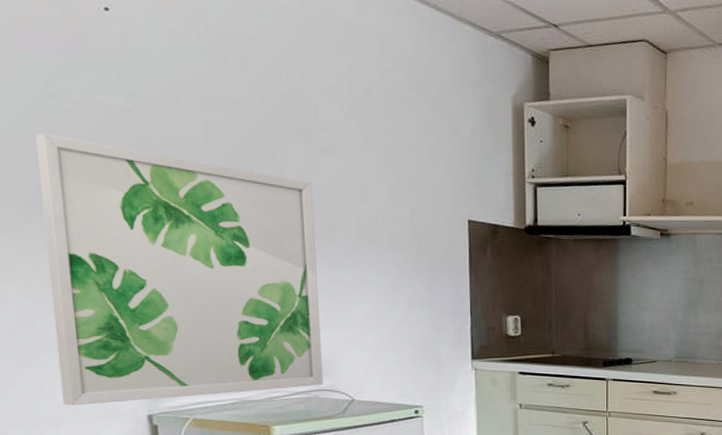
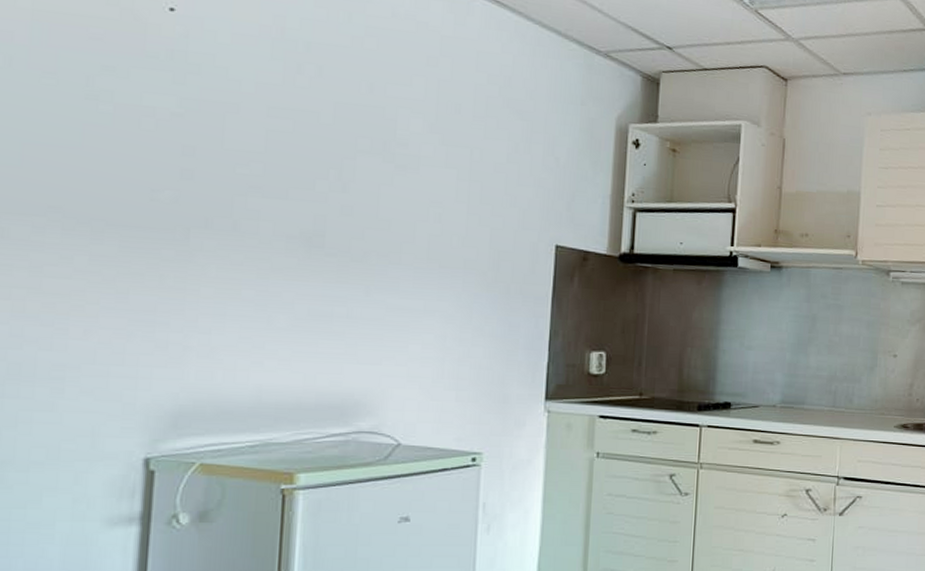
wall art: present [34,133,323,406] -> none [41,135,381,446]

